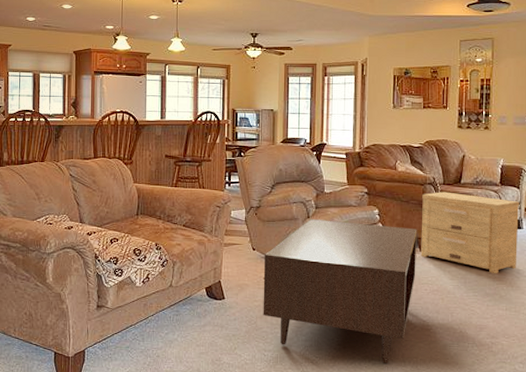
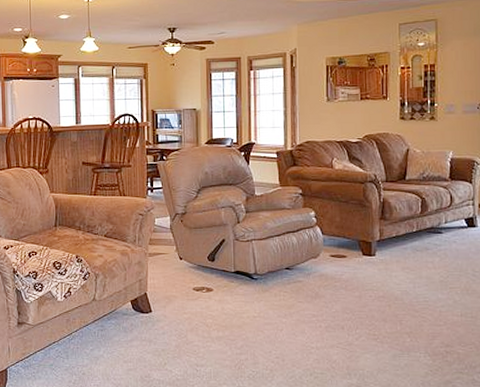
coffee table: present [263,218,417,365] -> none [192,223,359,378]
side table: present [421,192,520,274] -> none [363,189,473,278]

